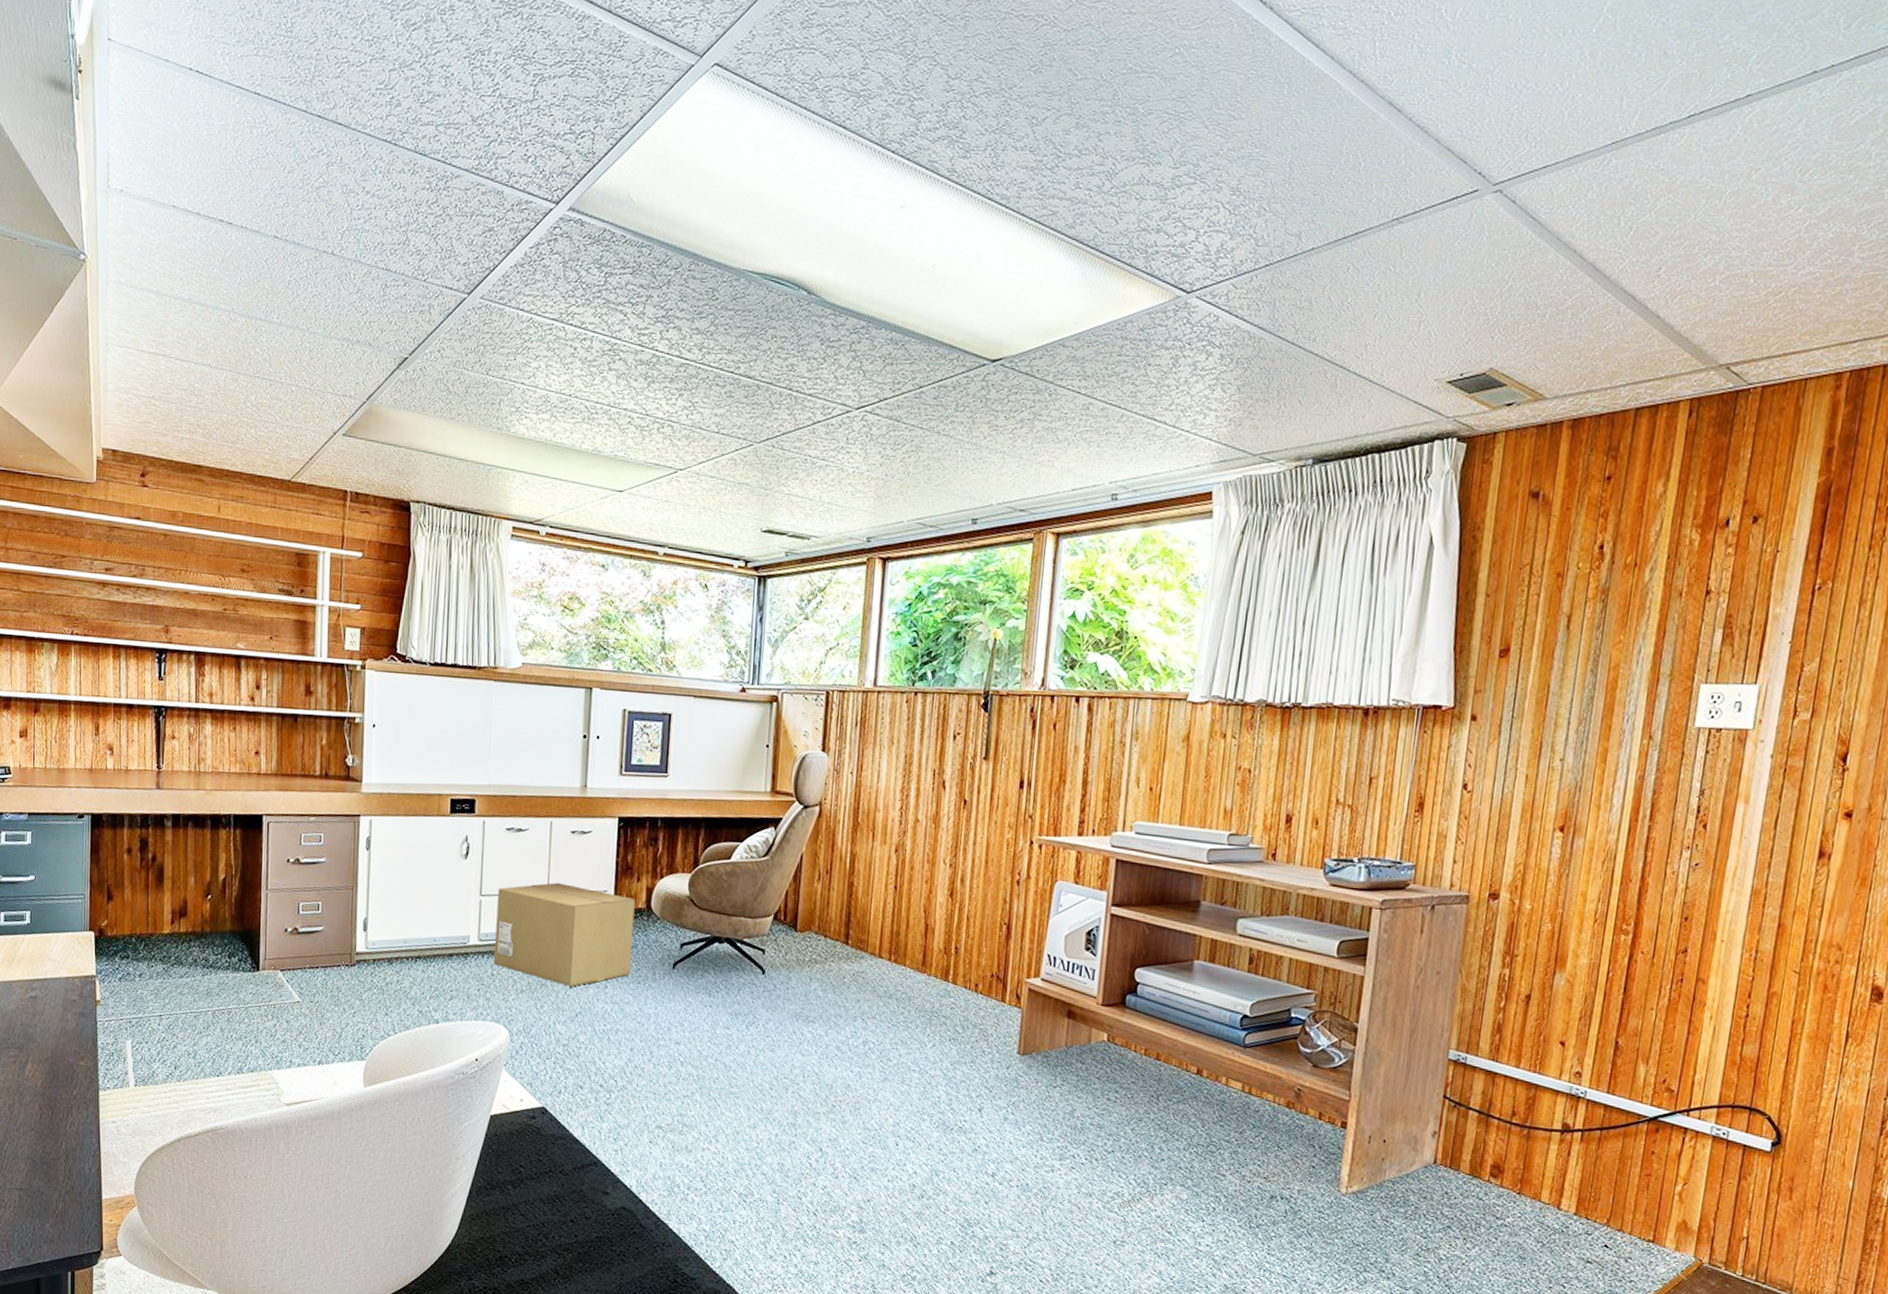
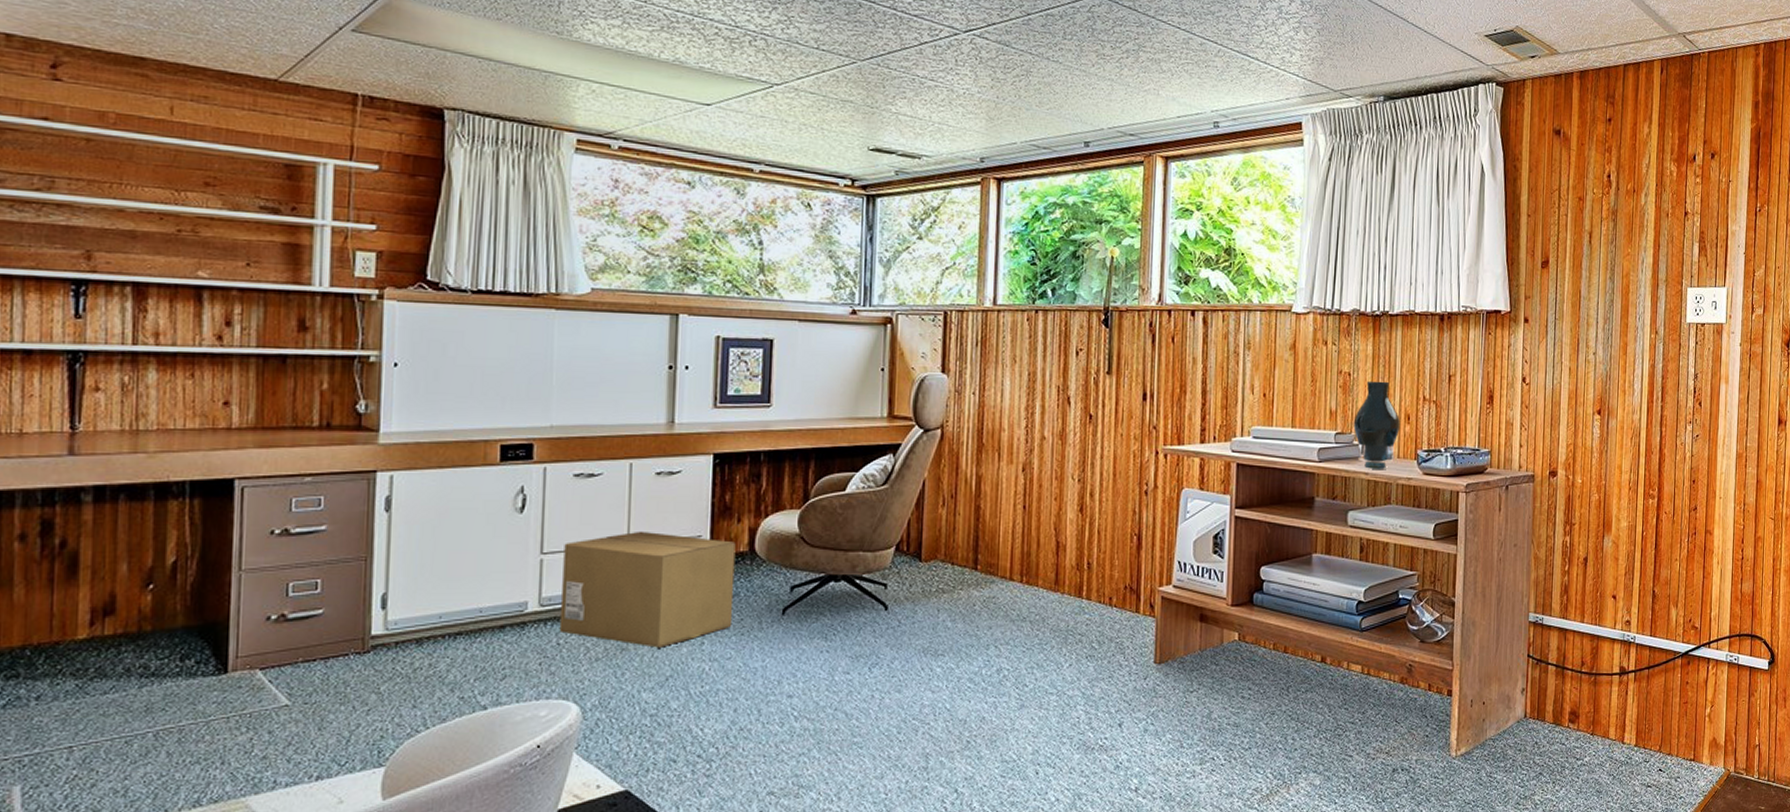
vase: none [1250,779,1307,877] -> present [1353,381,1401,469]

